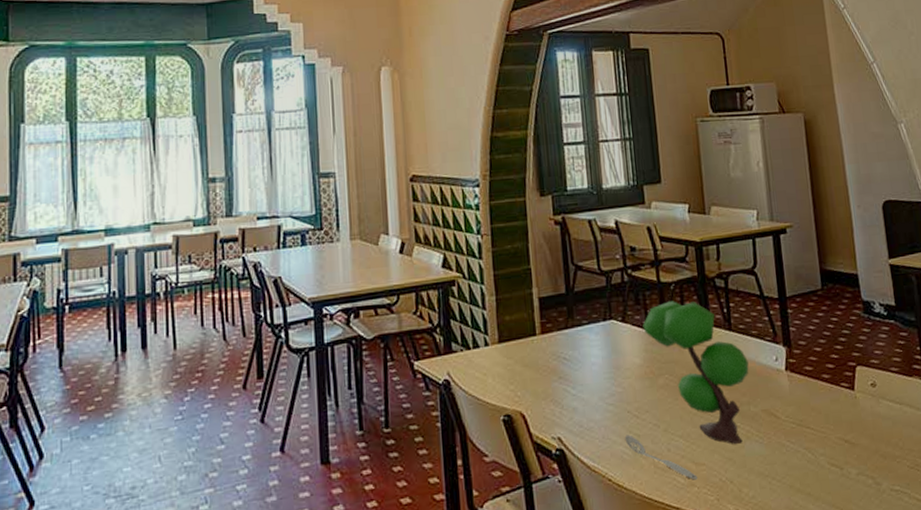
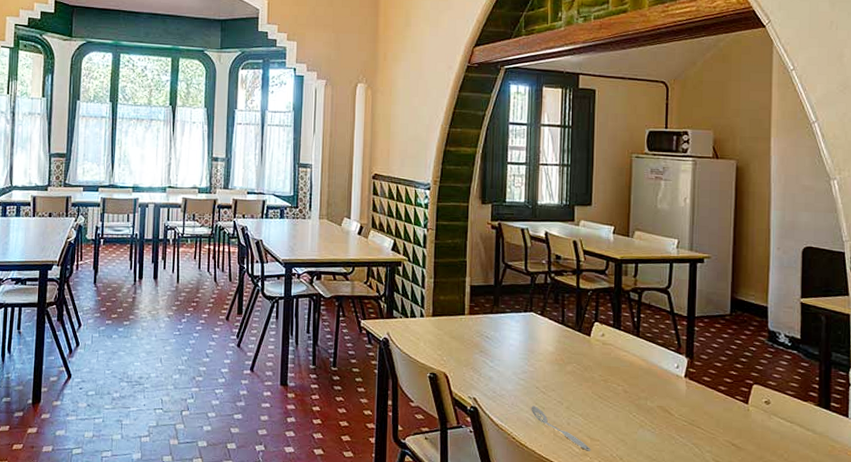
plant: present [643,301,749,445] -> none [559,305,651,430]

